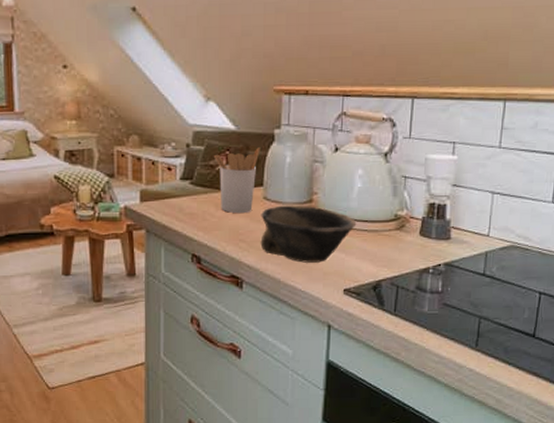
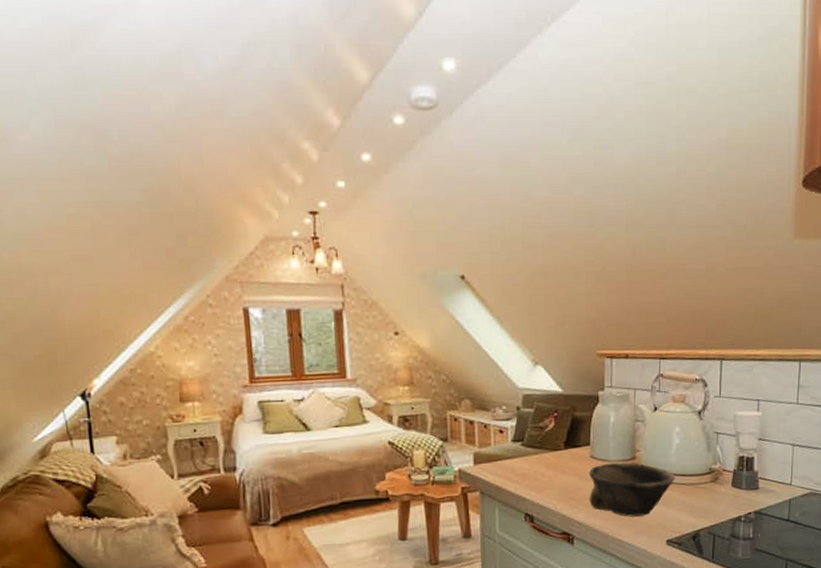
utensil holder: present [213,147,260,214] -> none [542,409,586,473]

